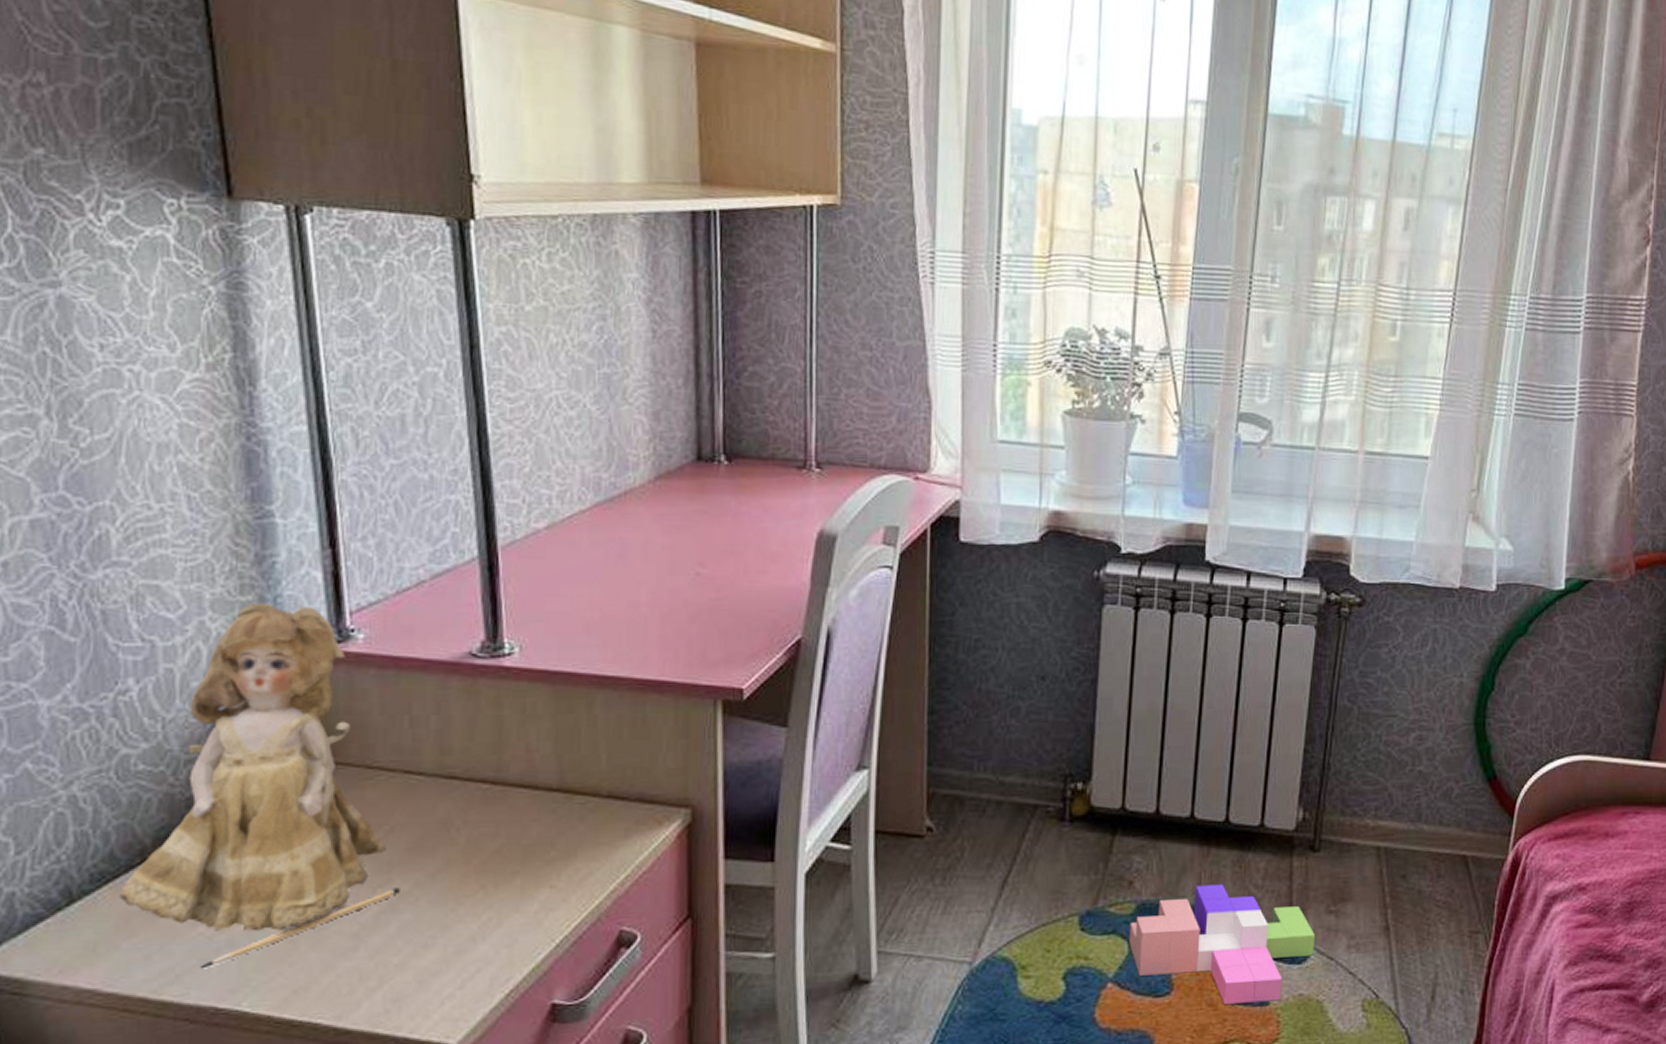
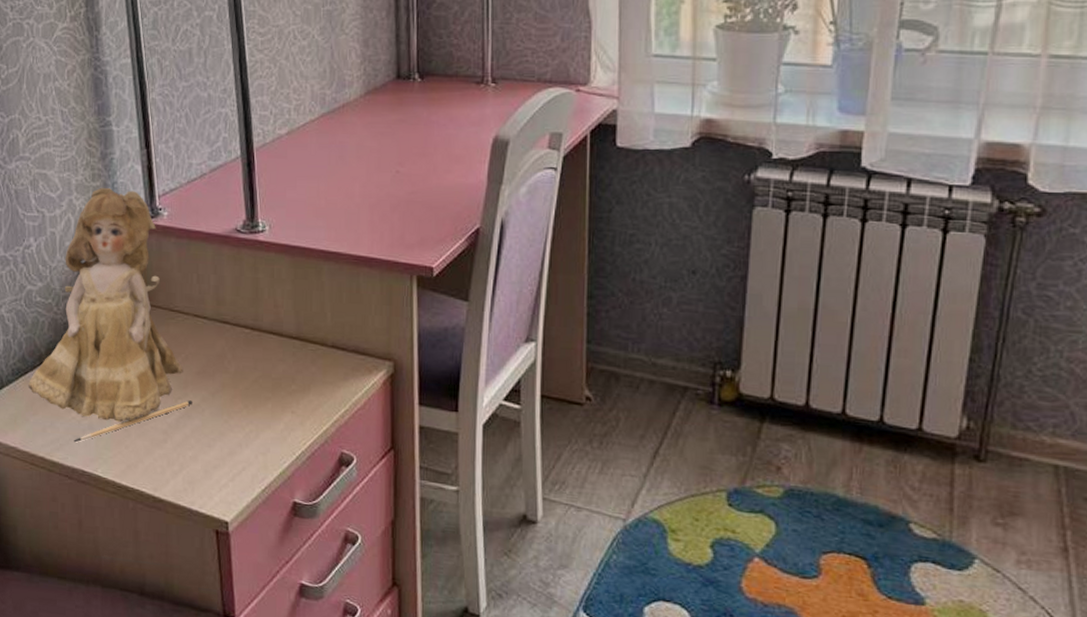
toy blocks: present [1129,884,1316,1004] -> none [776,479,980,603]

